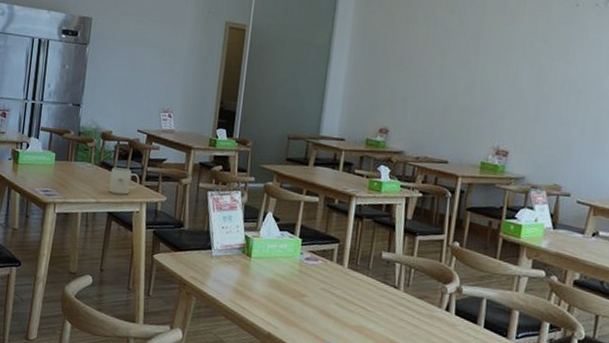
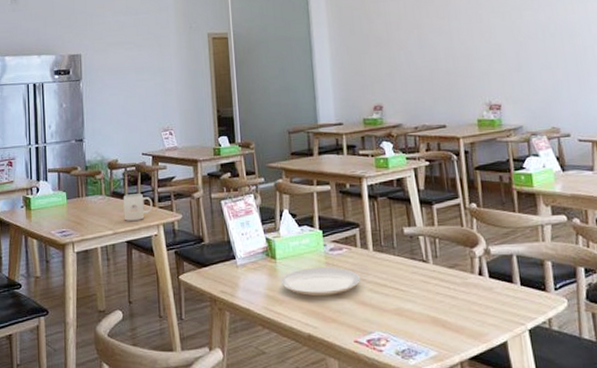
plate: none [251,271,330,302] -> present [280,267,361,297]

